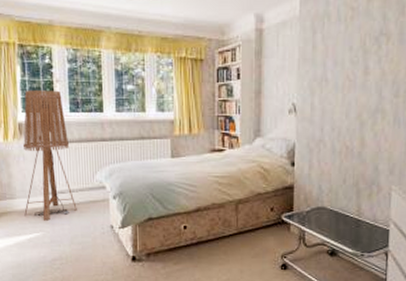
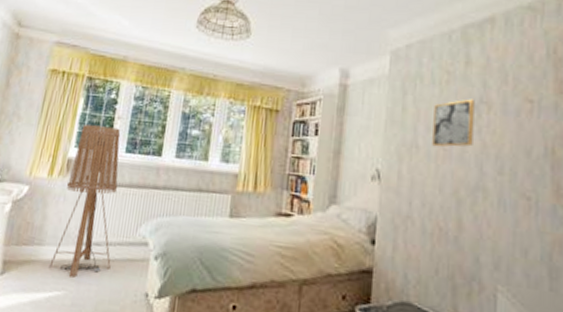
wall art: none [339,32,376,79] -> present [432,98,475,147]

